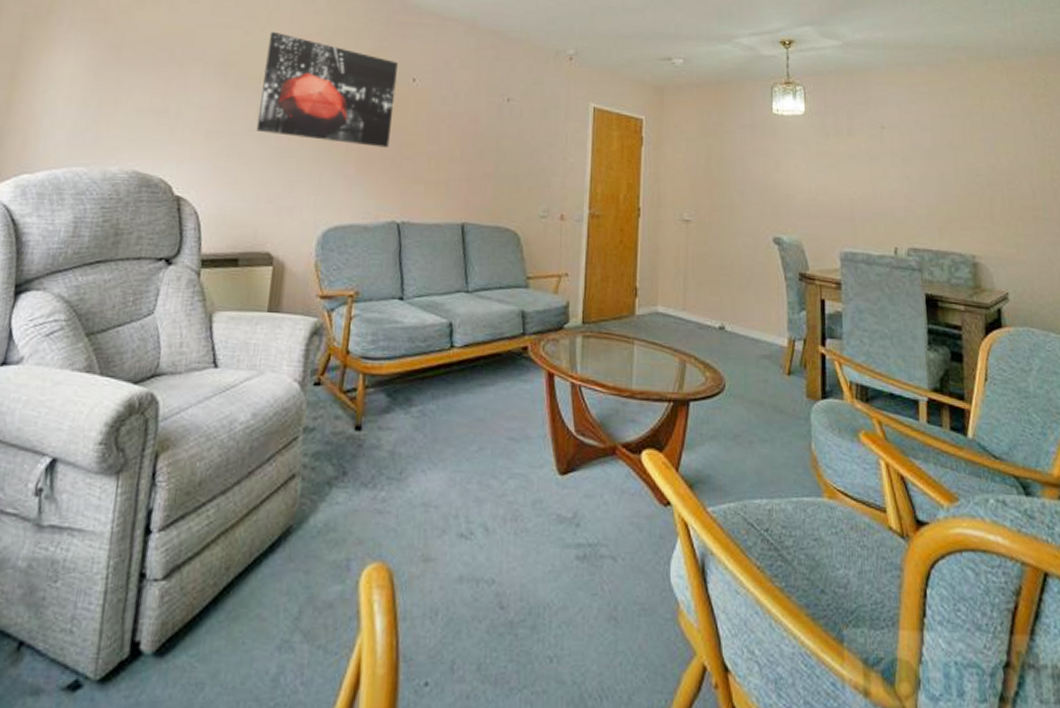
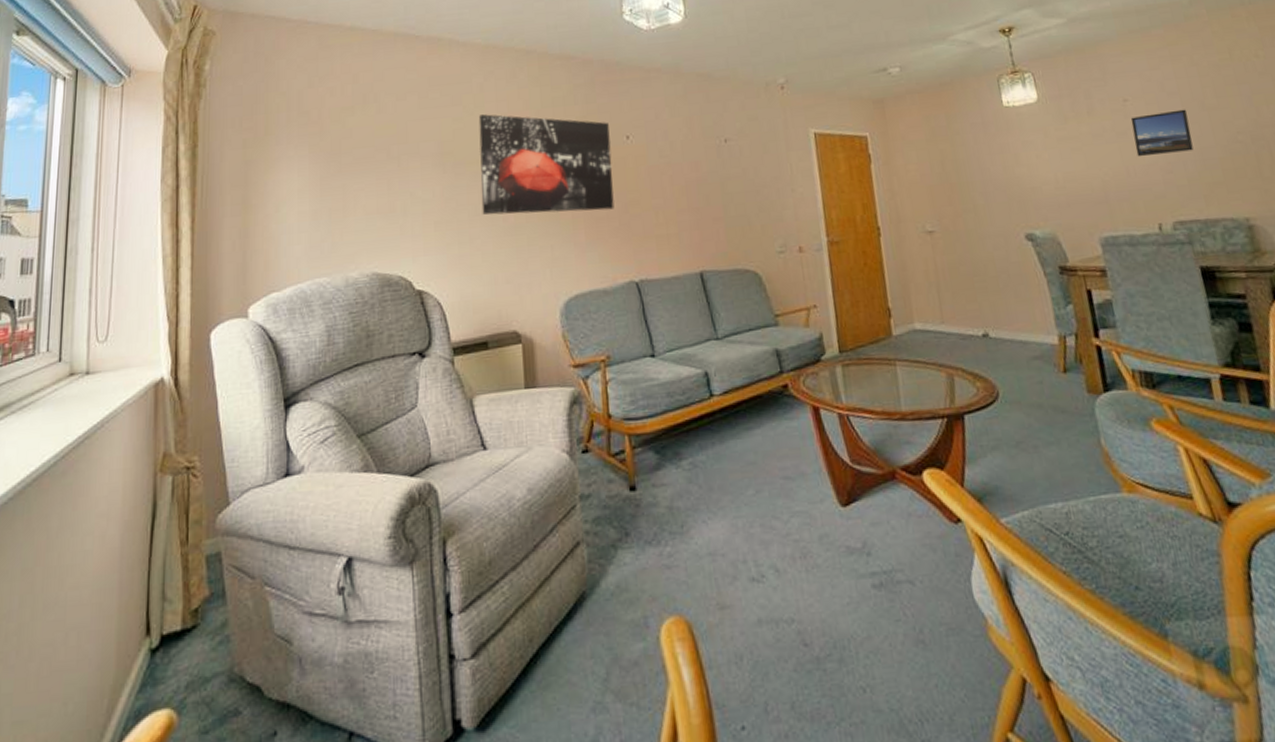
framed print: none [885,144,937,185] -> present [1130,109,1194,157]

